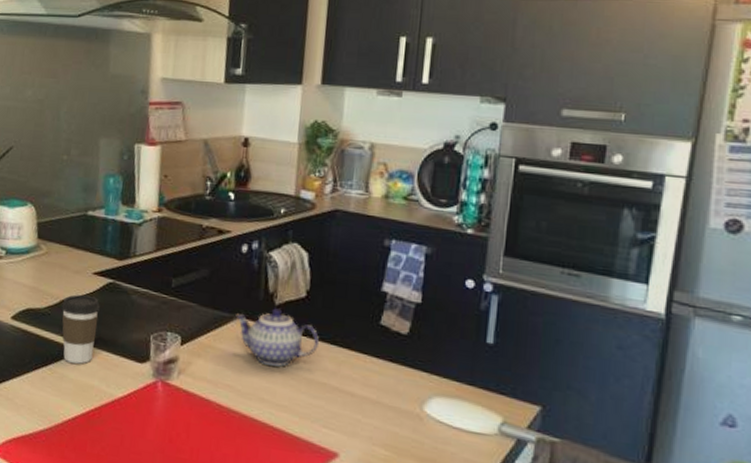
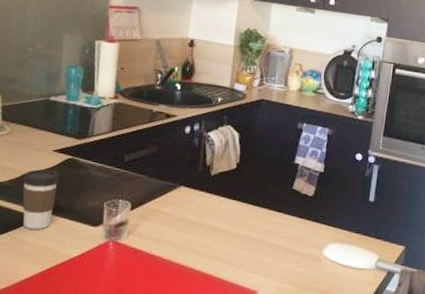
teapot: present [235,307,319,367] -> none [178,177,245,225]

